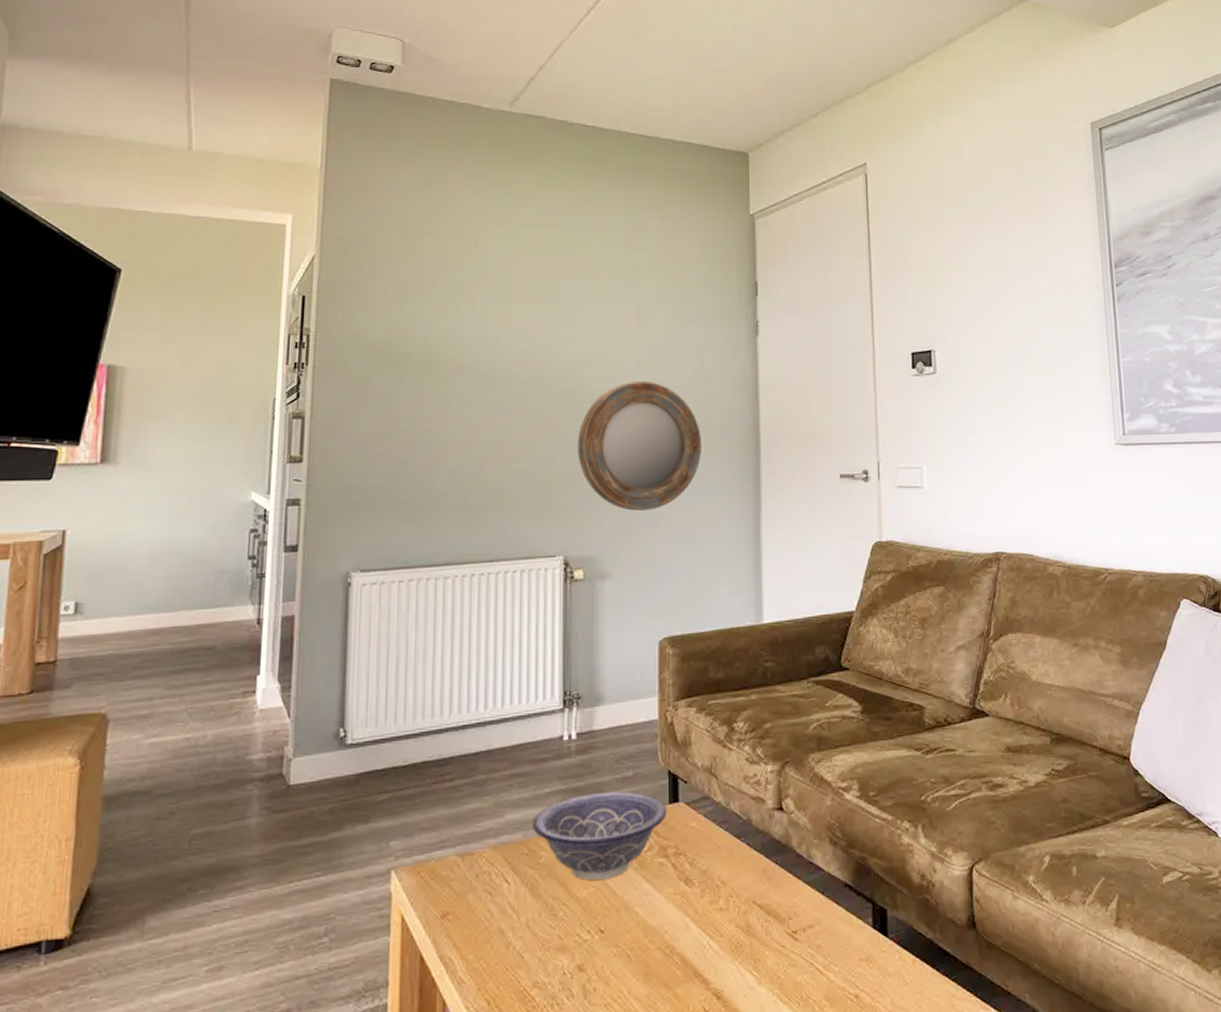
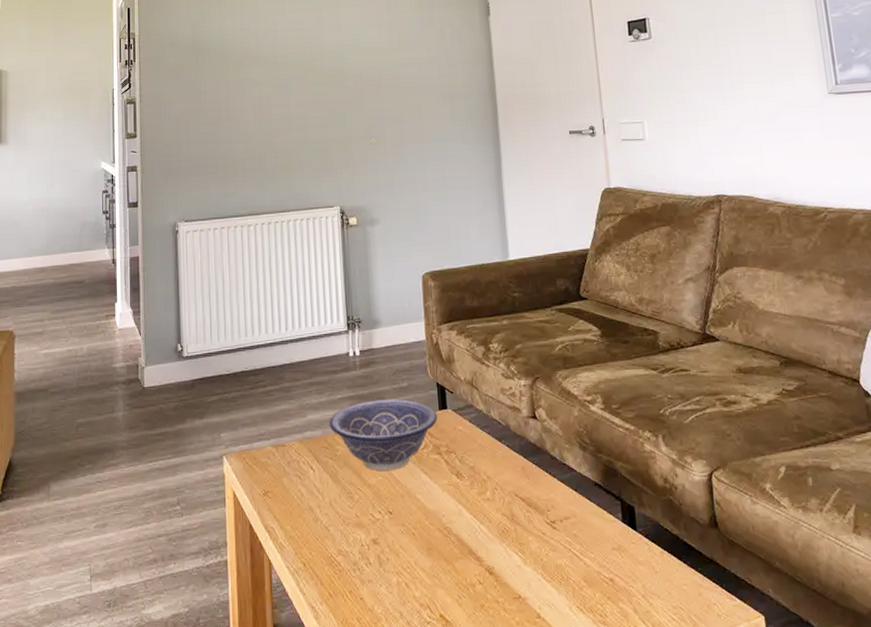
home mirror: present [577,382,701,511] -> none [345,60,448,168]

